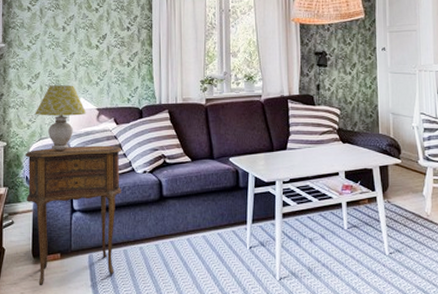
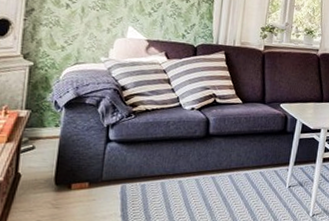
side table: present [25,145,122,286] -> none [52,73,171,214]
table lamp: present [35,85,87,150] -> none [72,8,135,79]

